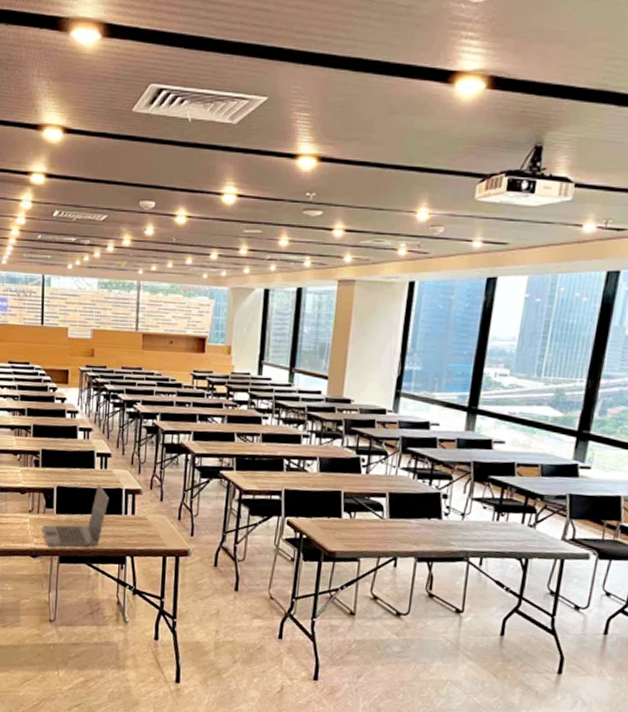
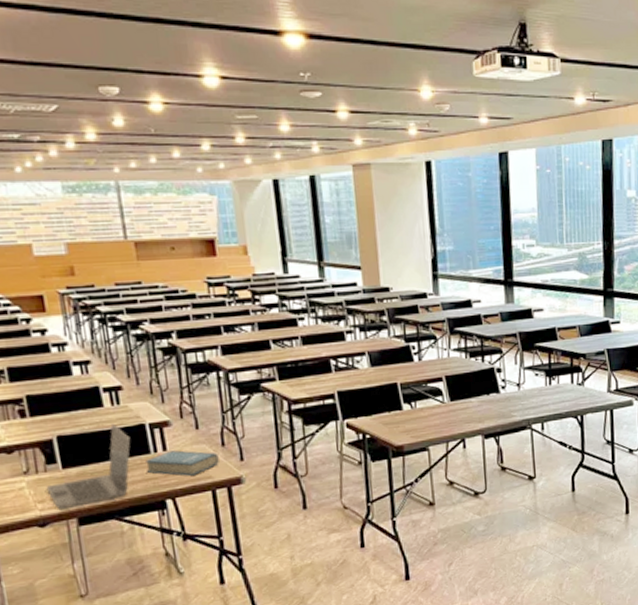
hardback book: none [117,515,174,541] -> present [145,450,219,476]

